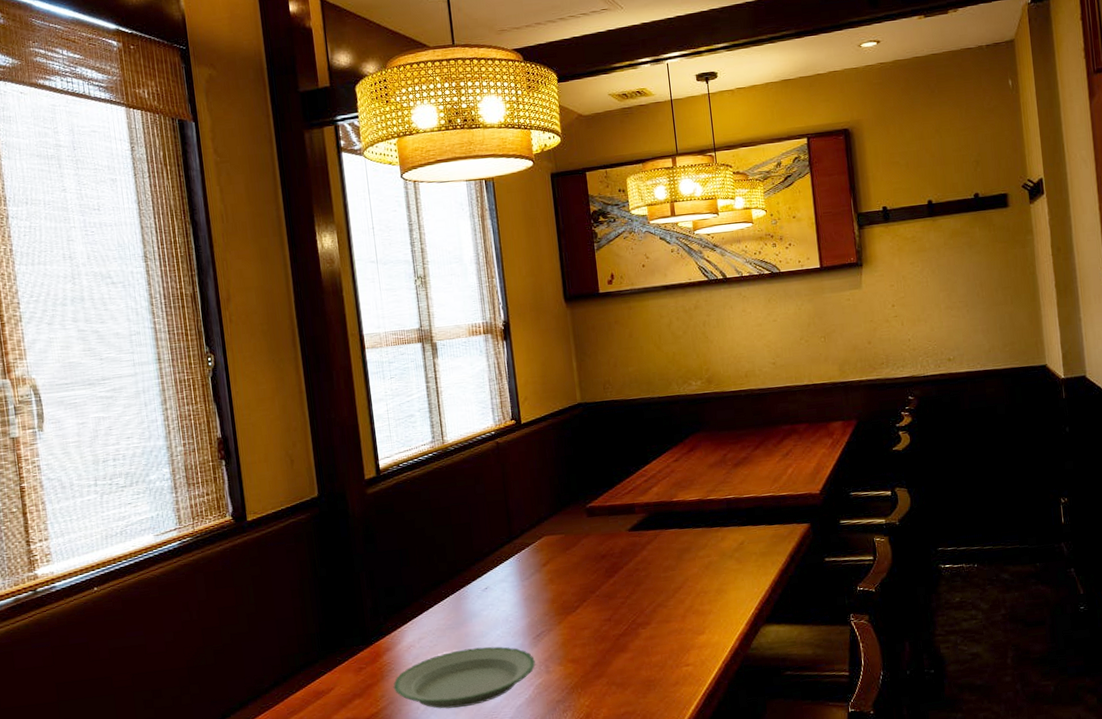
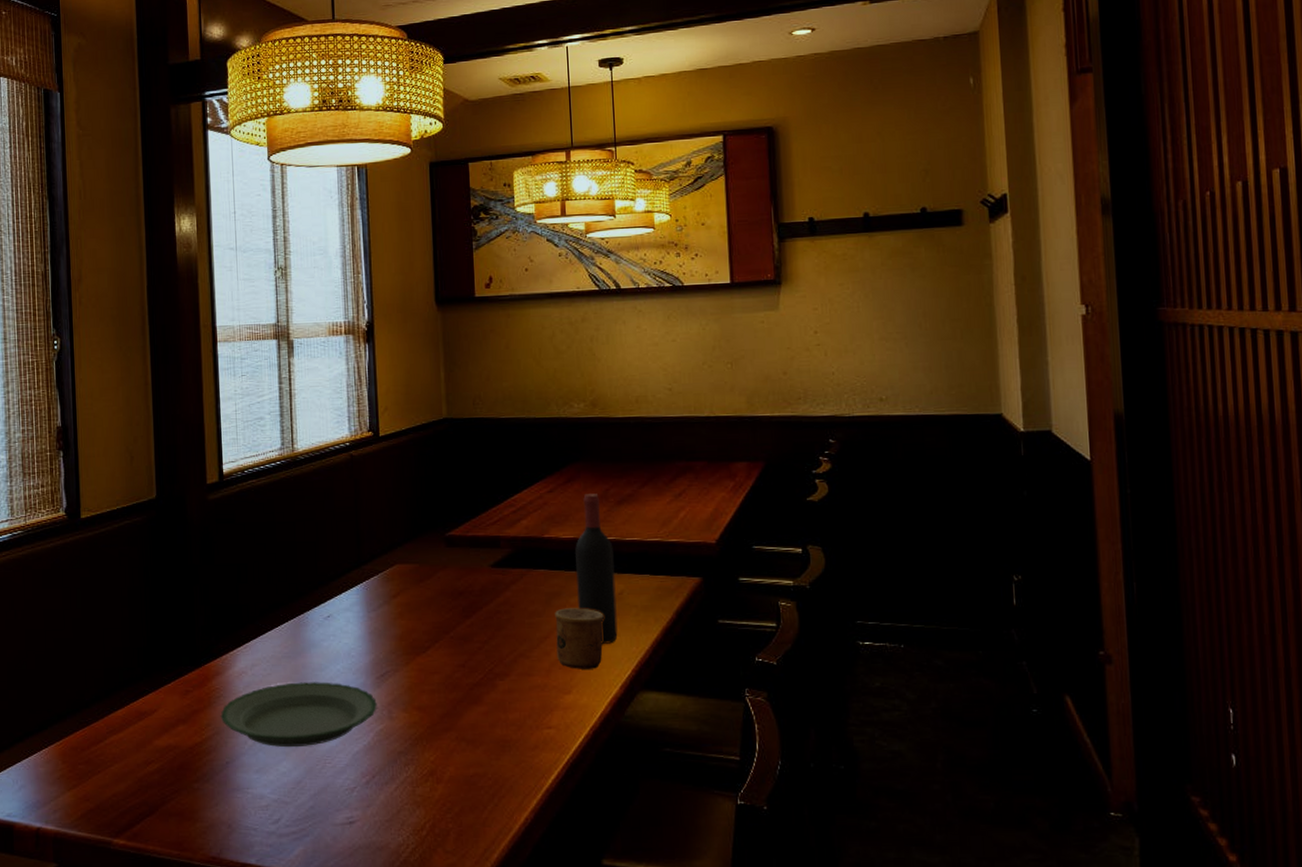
cup: none [686,559,729,613] -> present [555,608,604,669]
wine bottle: none [700,459,742,589] -> present [575,494,618,644]

